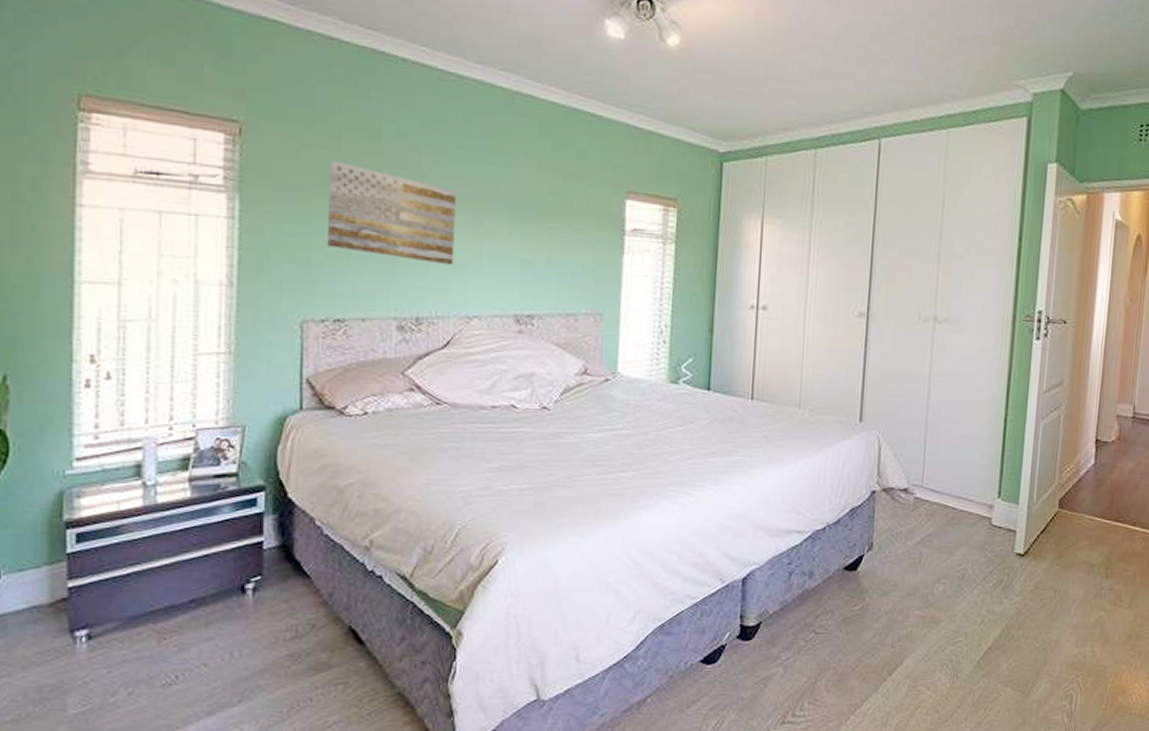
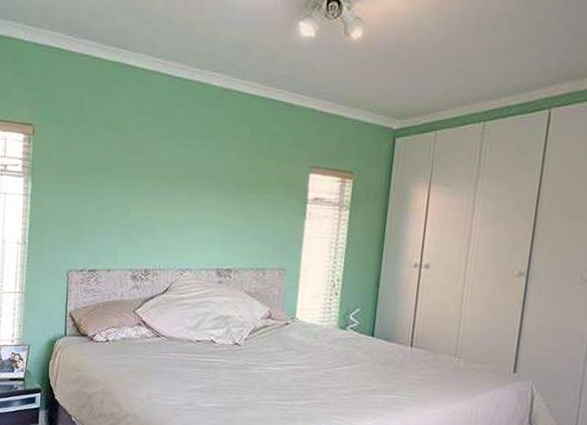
wall art: present [326,160,456,266] -> none [86,150,177,229]

